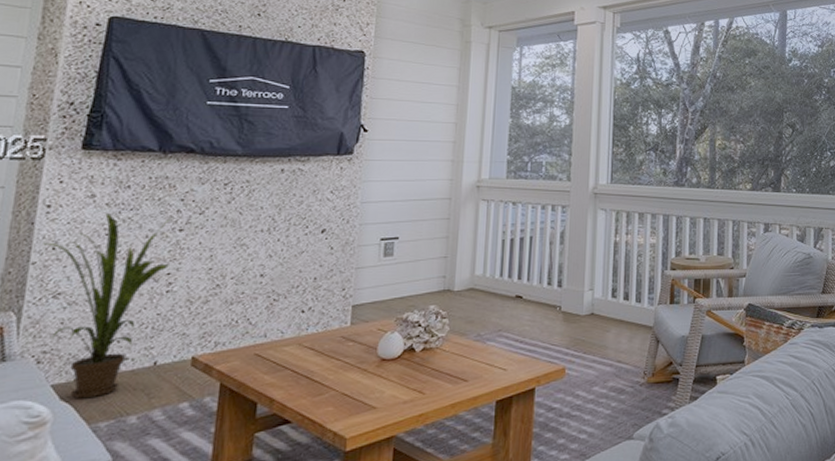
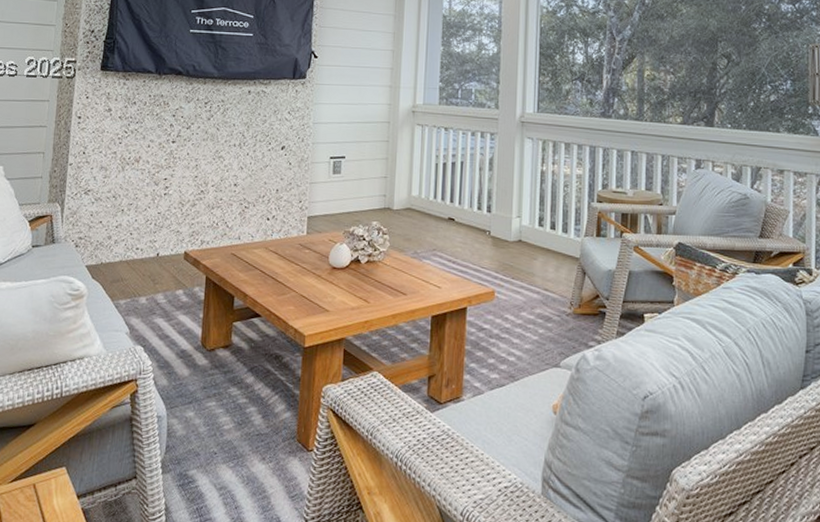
house plant: present [43,212,175,399] -> none [76,124,169,279]

